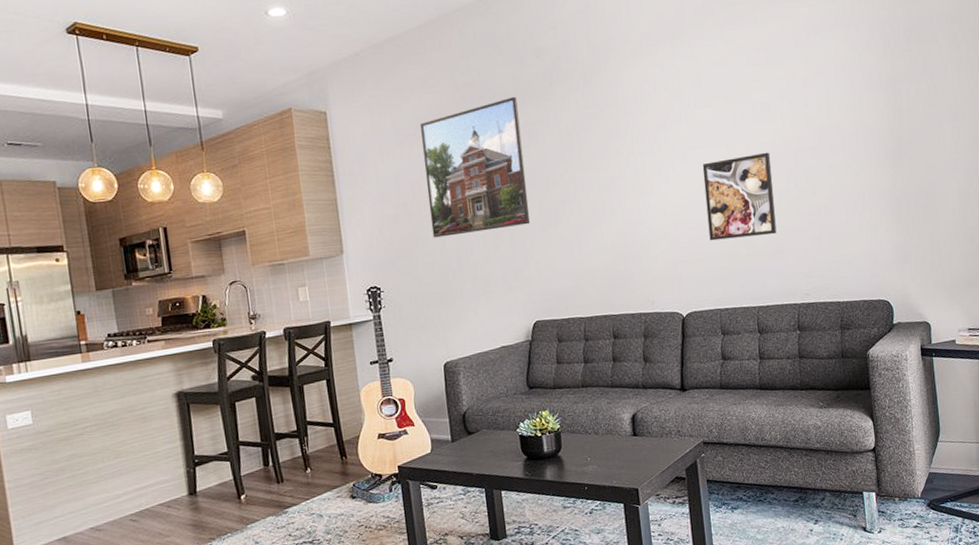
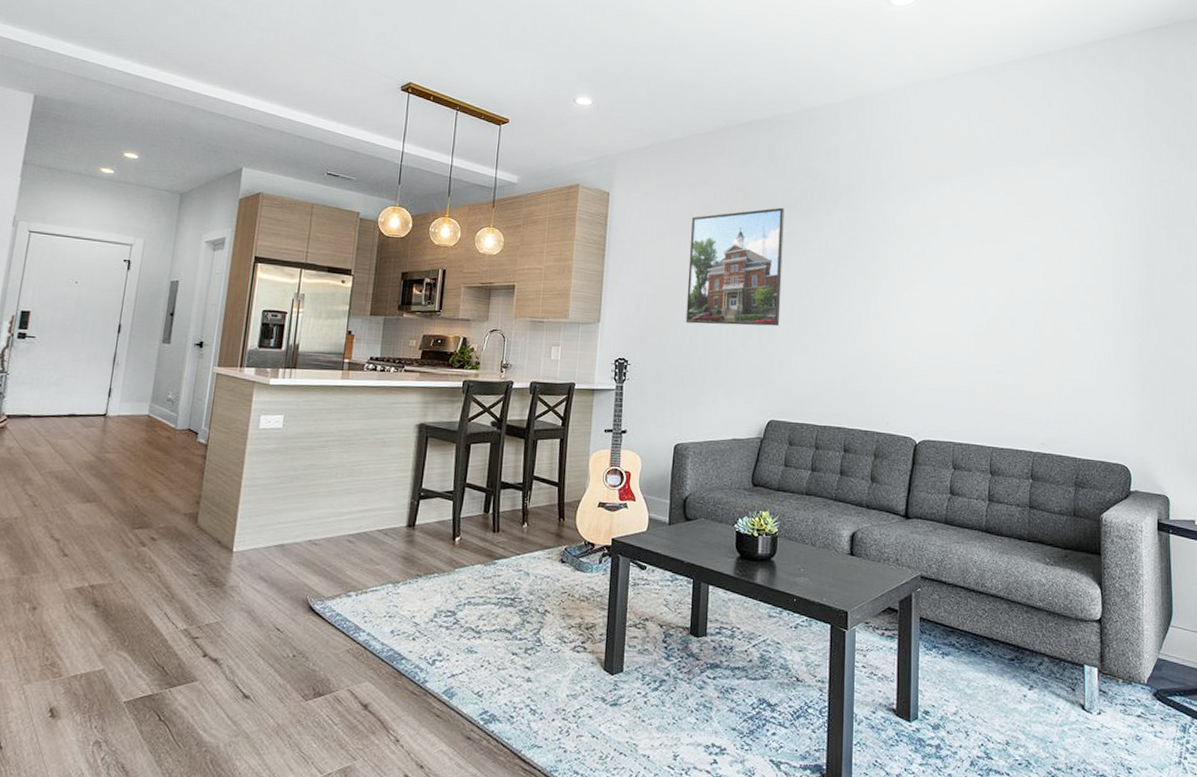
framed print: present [702,152,777,241] -> none [951,298,1020,378]

